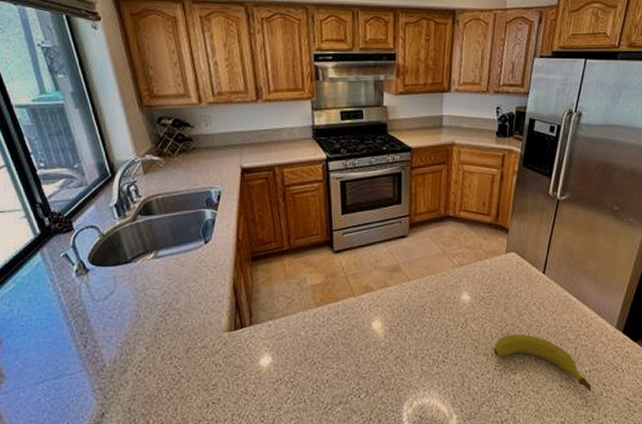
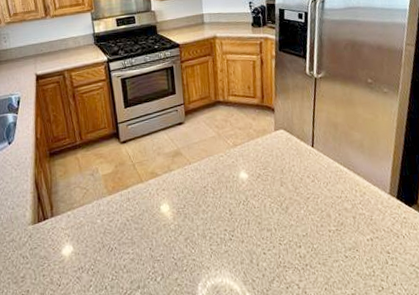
fruit: present [494,334,592,392] -> none [276,207,377,261]

